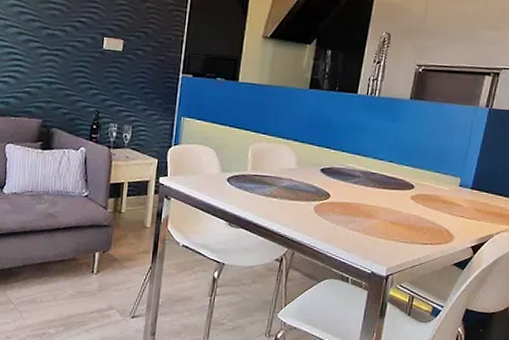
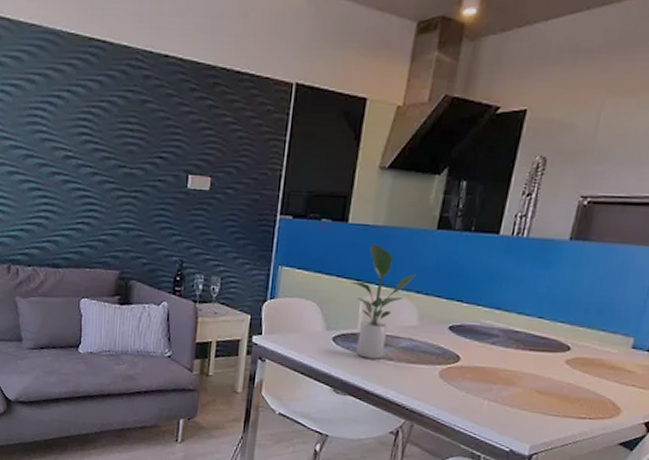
potted plant: none [241,99,294,197] -> present [350,243,417,359]

